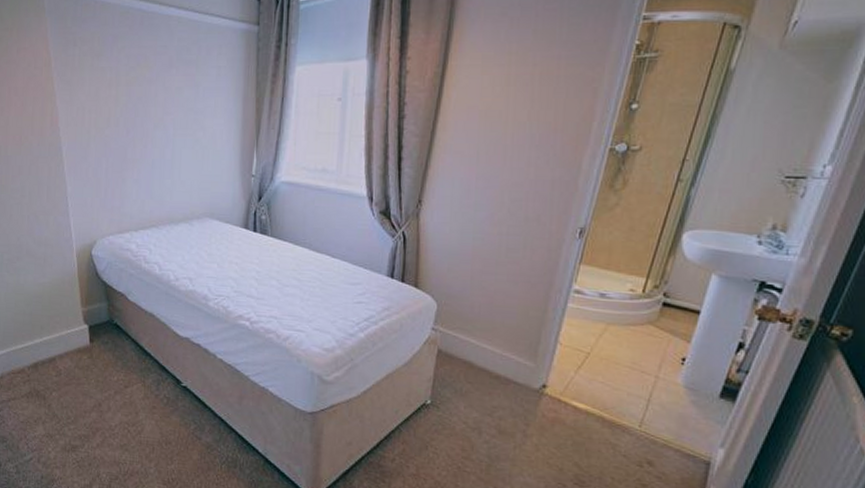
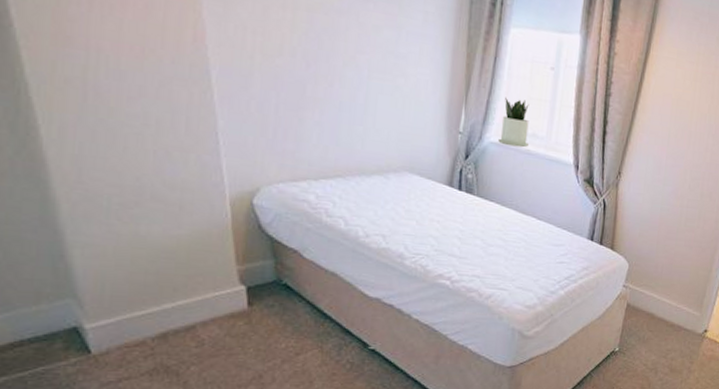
planter: none [289,135,319,184] -> present [498,97,529,148]

